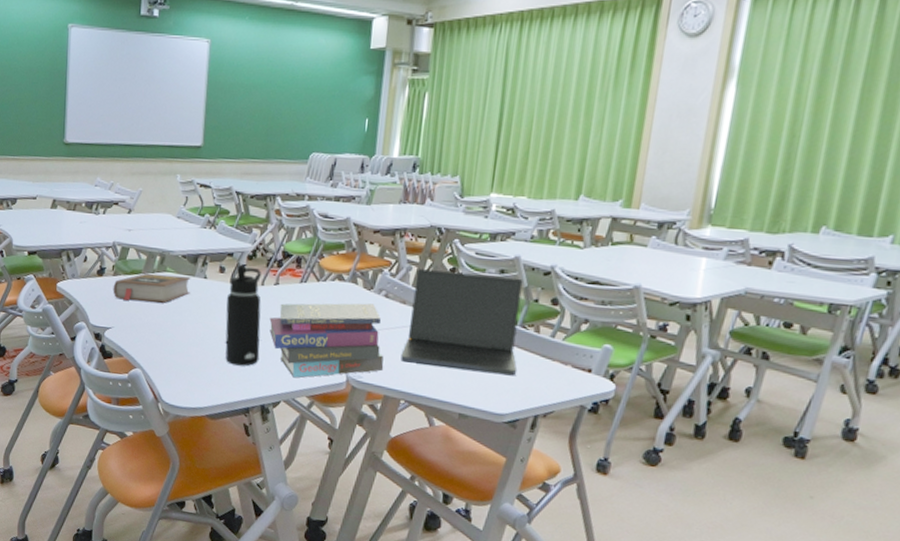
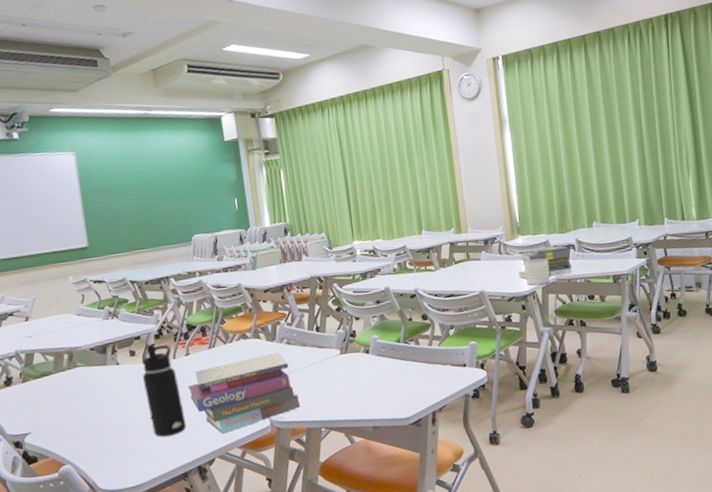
book: present [113,273,191,303] -> none [24,367,106,404]
laptop: present [401,269,523,376] -> none [308,304,409,395]
books: none [692,246,776,289] -> present [517,245,573,280]
mug: none [702,259,741,295] -> present [525,258,550,286]

